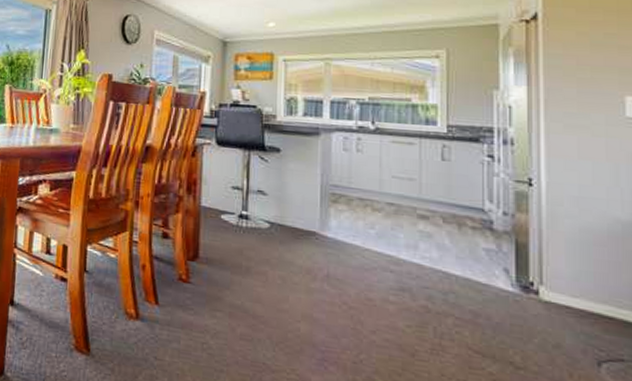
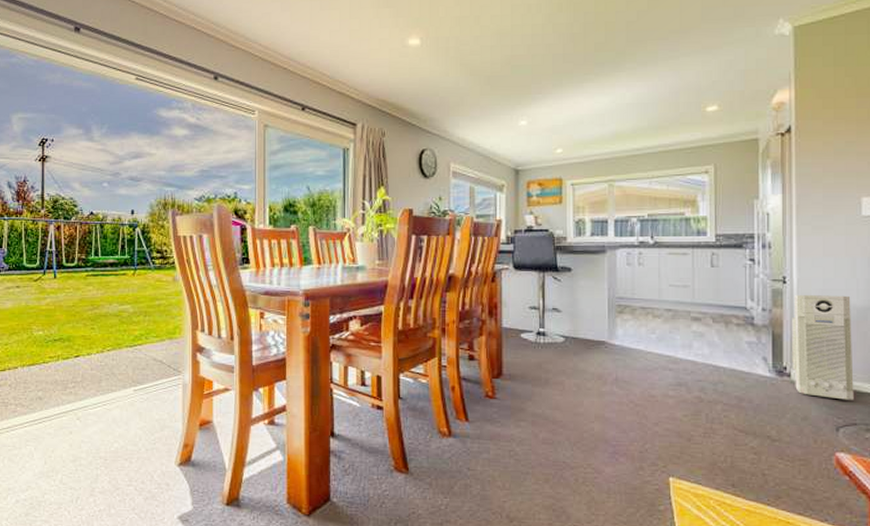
air purifier: none [540,200,620,331] -> present [792,295,854,400]

